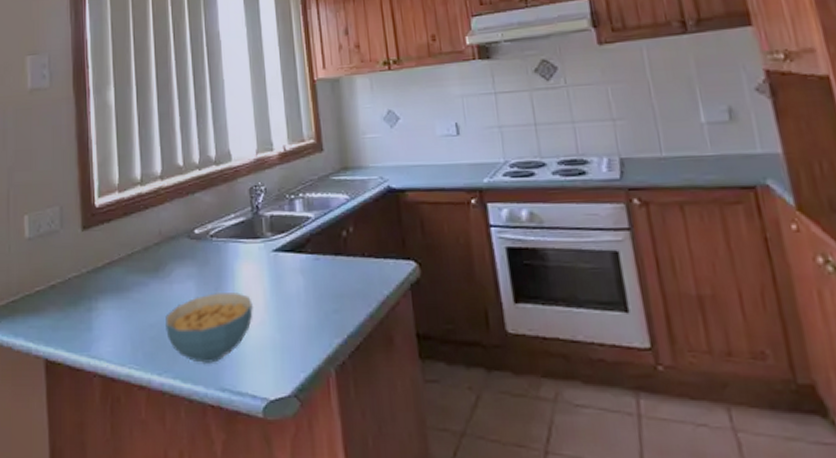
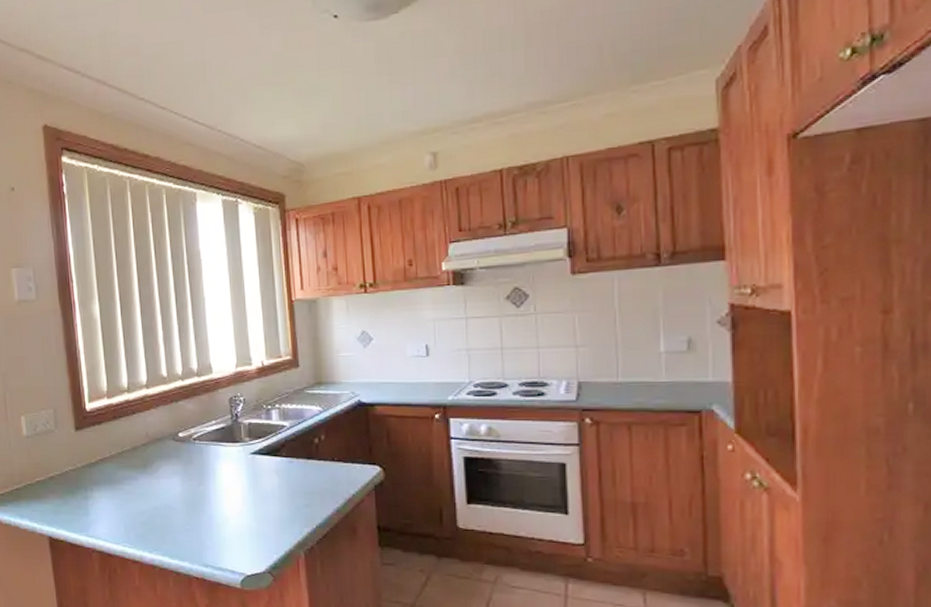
cereal bowl: present [165,291,253,363] -> none [154,486,233,544]

